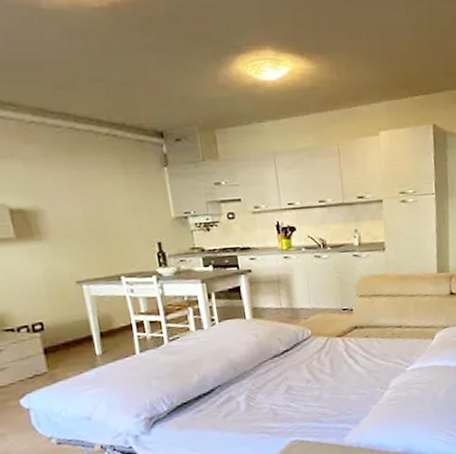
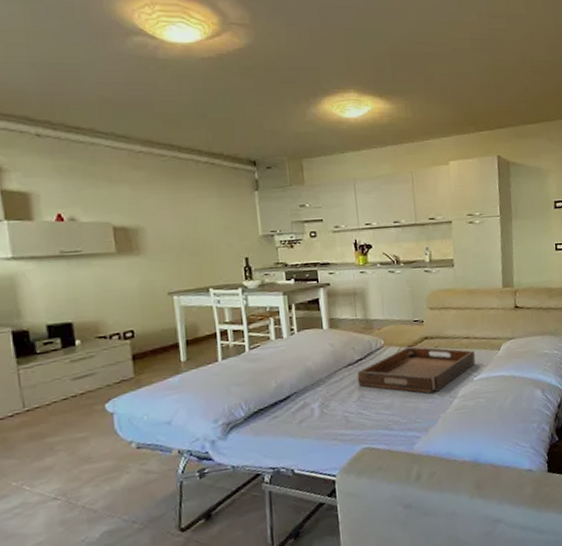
serving tray: none [283,336,408,385] -> present [356,346,476,394]

